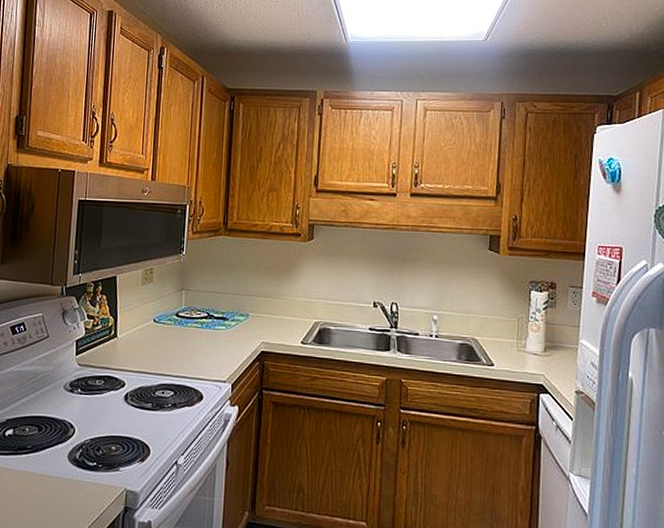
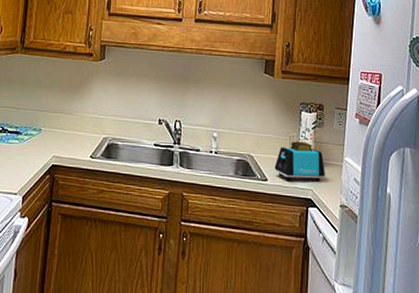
toaster: none [501,323,558,366] -> present [274,141,325,182]

